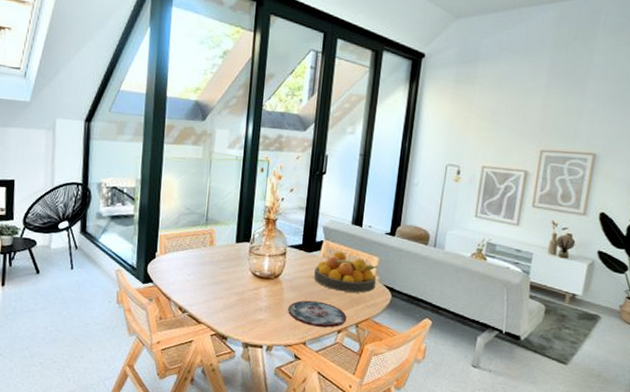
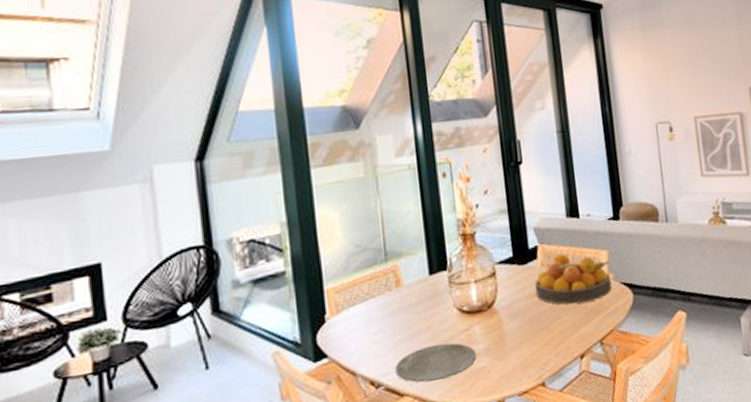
plate: none [198,293,259,320] -> present [395,343,477,383]
plate: present [287,300,347,328] -> none [512,323,588,359]

